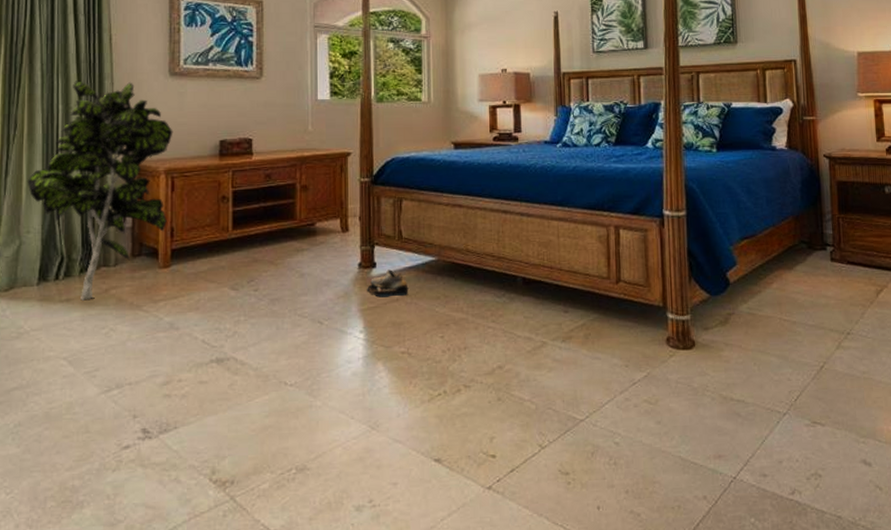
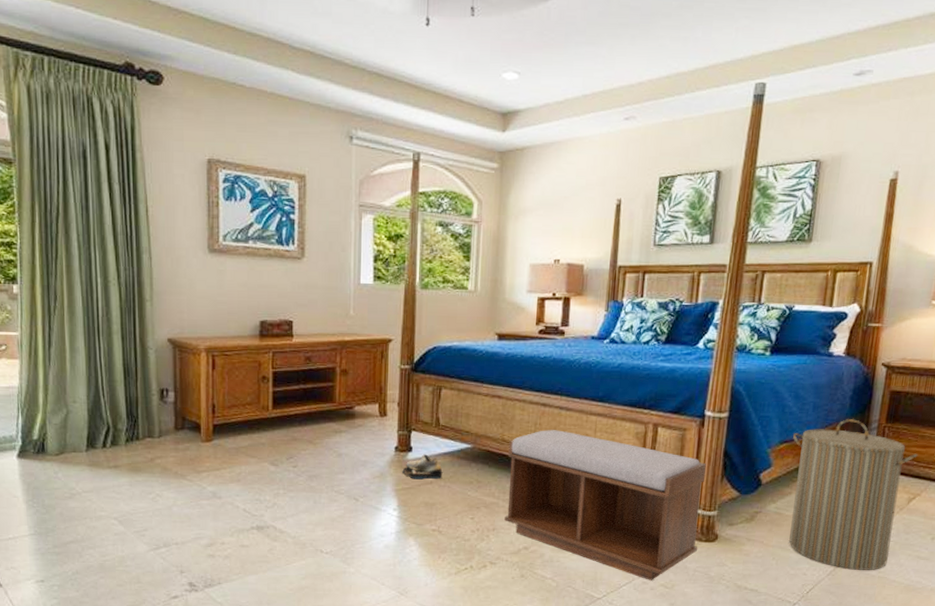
indoor plant: present [27,81,173,301] -> none [70,253,213,468]
bench: none [473,237,676,396] -> present [504,430,706,580]
laundry hamper: none [751,211,876,372] -> present [789,419,918,570]

